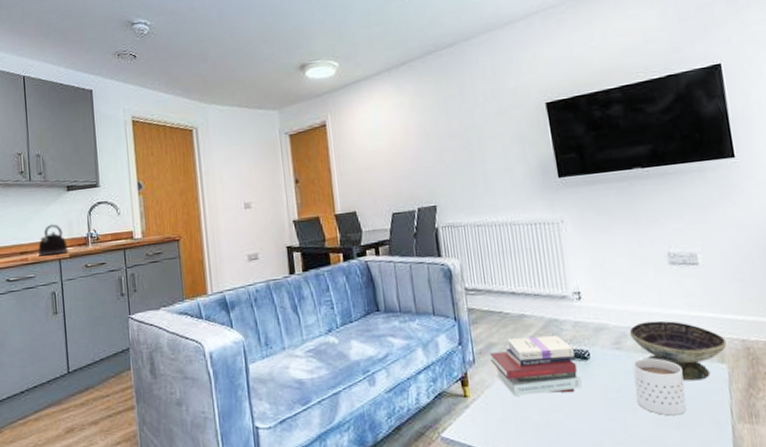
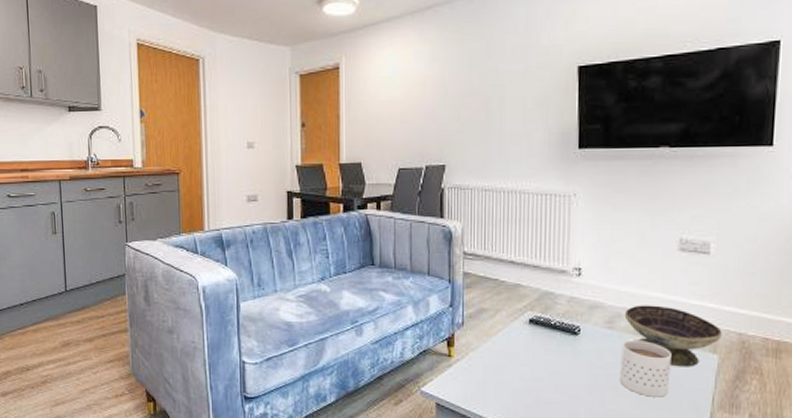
kettle: present [37,224,68,257] -> none [38,144,68,175]
books: present [490,335,582,396] -> none [479,306,567,364]

